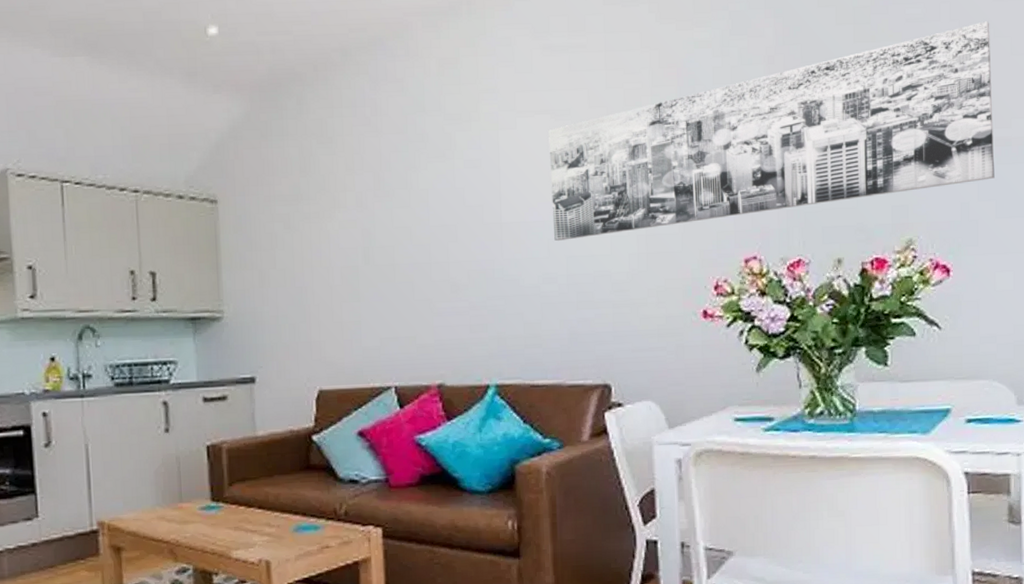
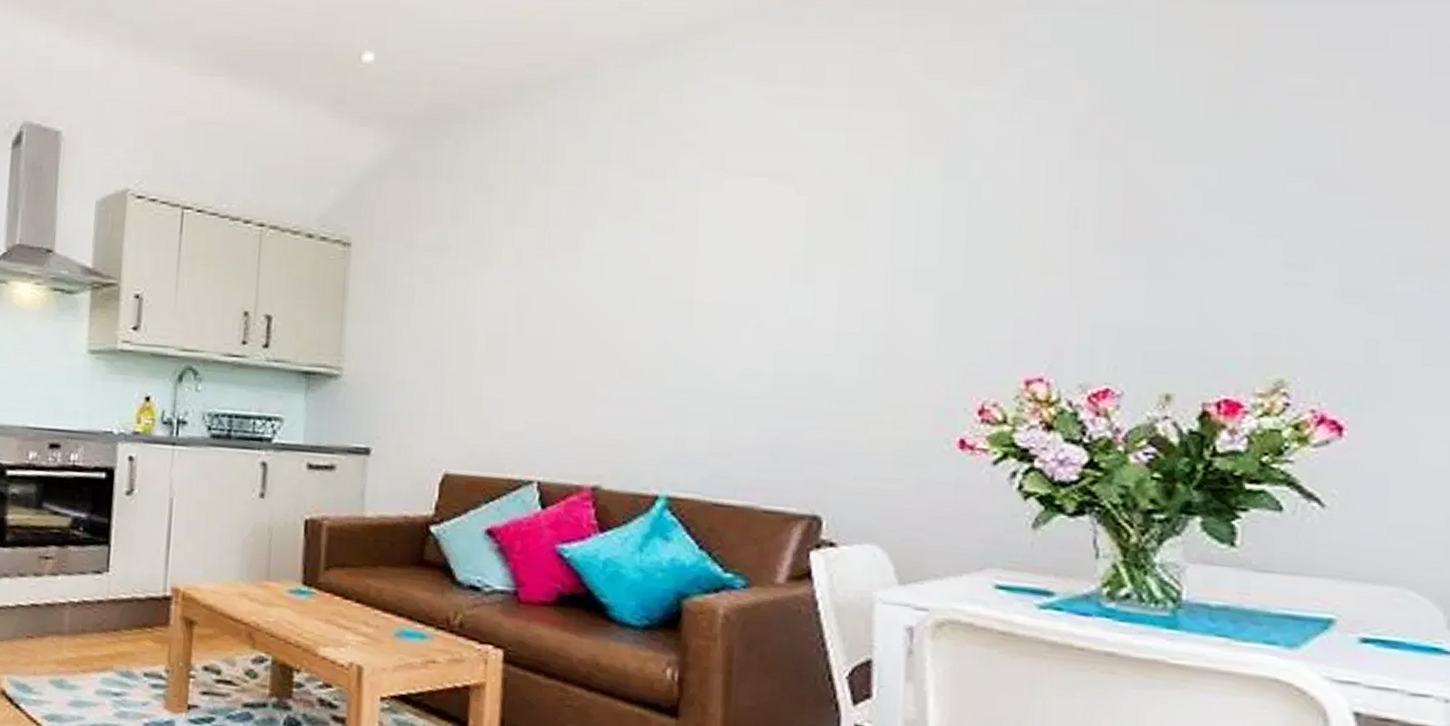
wall art: present [548,21,995,242] -> none [761,101,1424,331]

